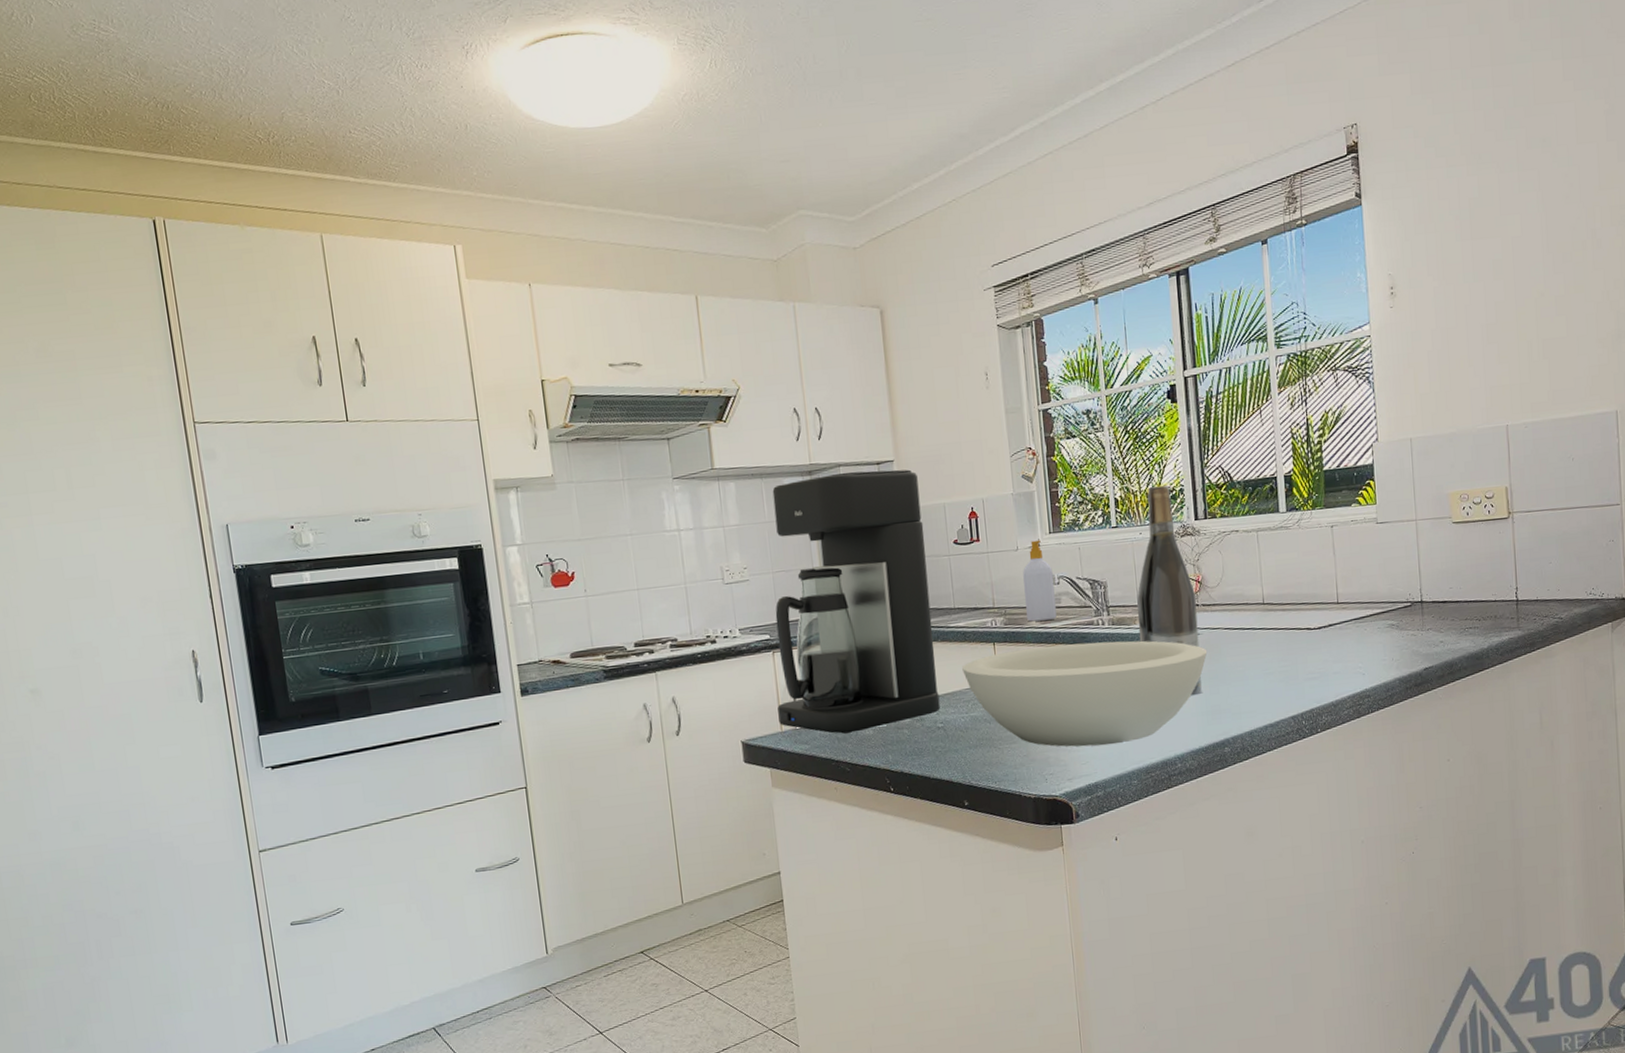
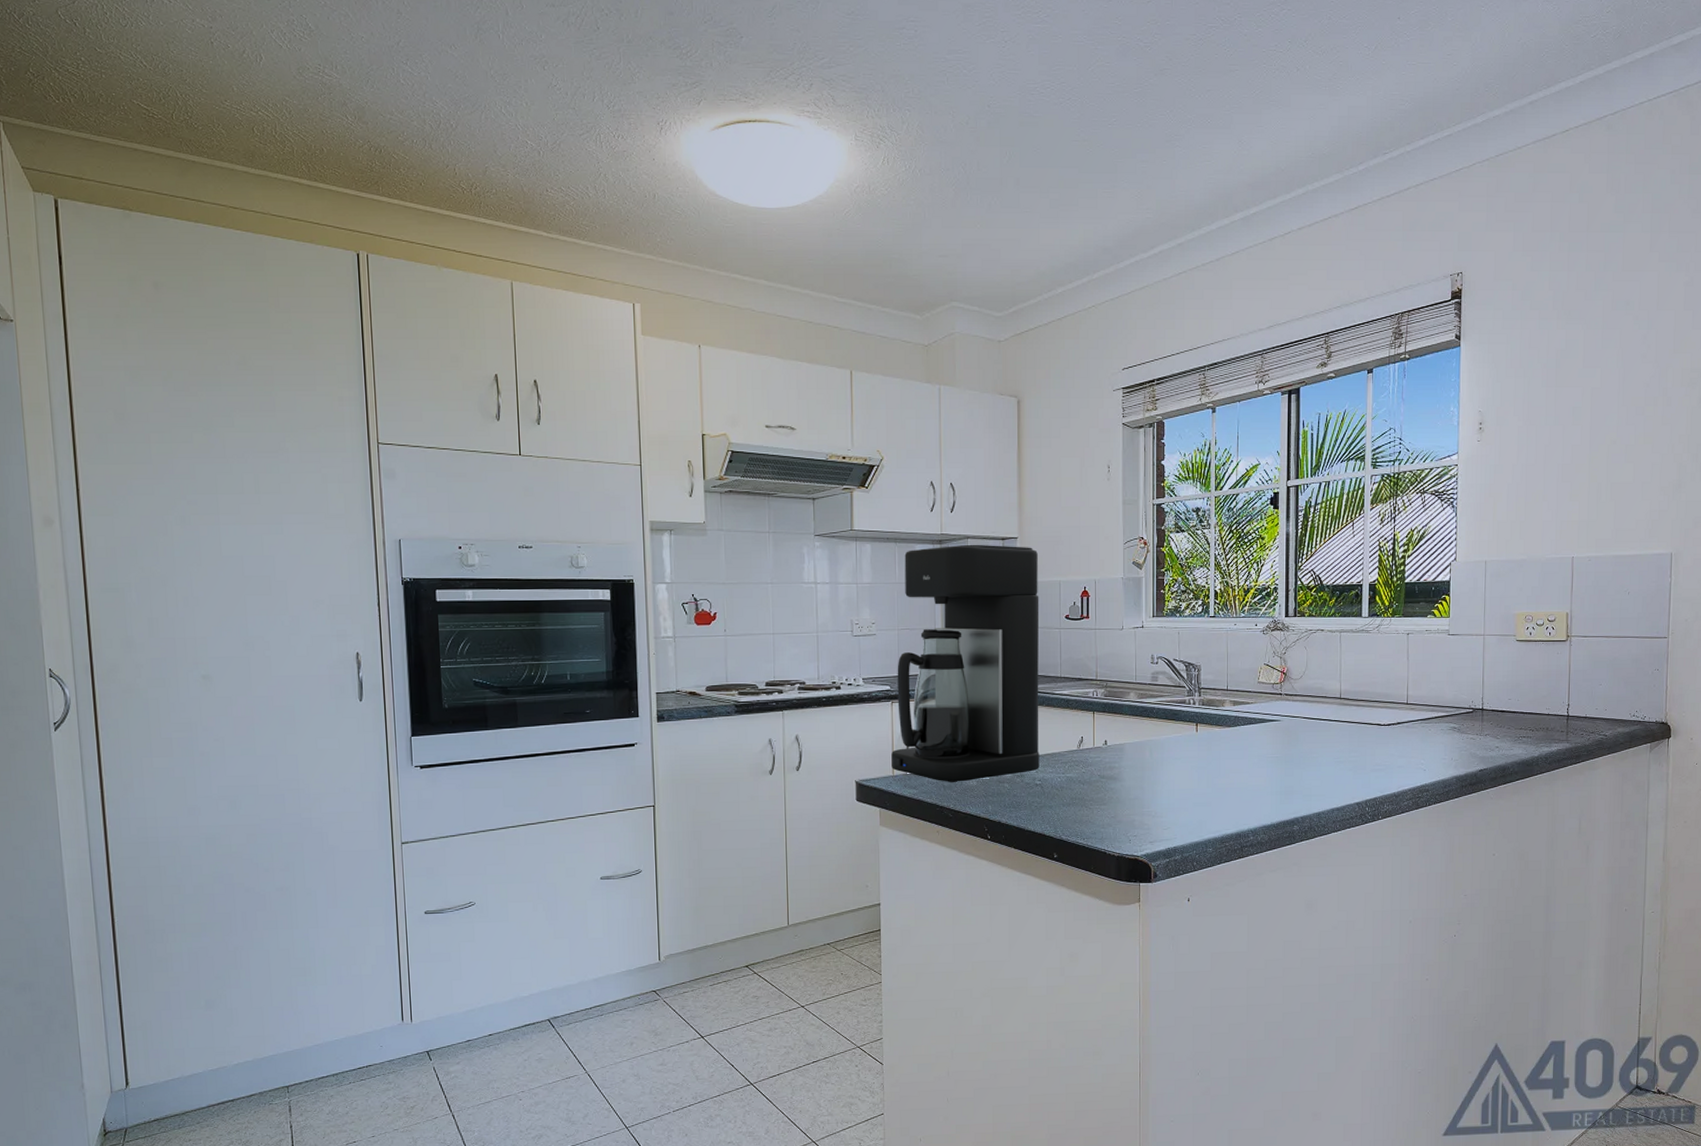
bowl: present [962,640,1208,747] -> none [1063,719,1286,814]
soap bottle: present [1023,540,1057,622] -> none [1126,622,1153,696]
wine bottle: present [1136,485,1203,696] -> none [1225,583,1280,776]

